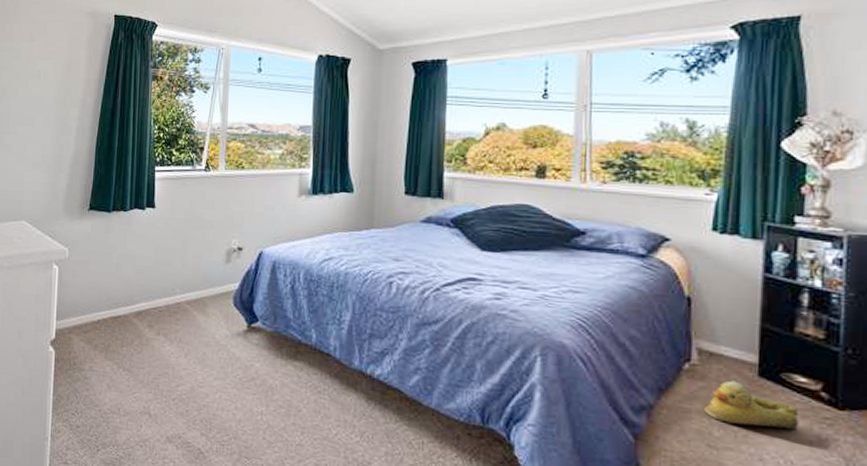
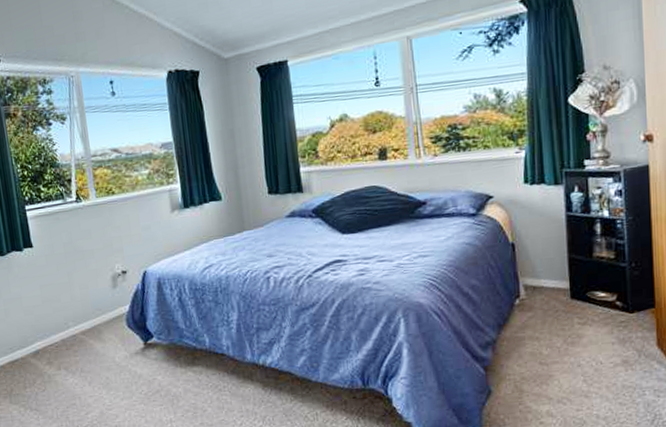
rubber duck: present [705,380,799,431] -> none [534,306,603,342]

